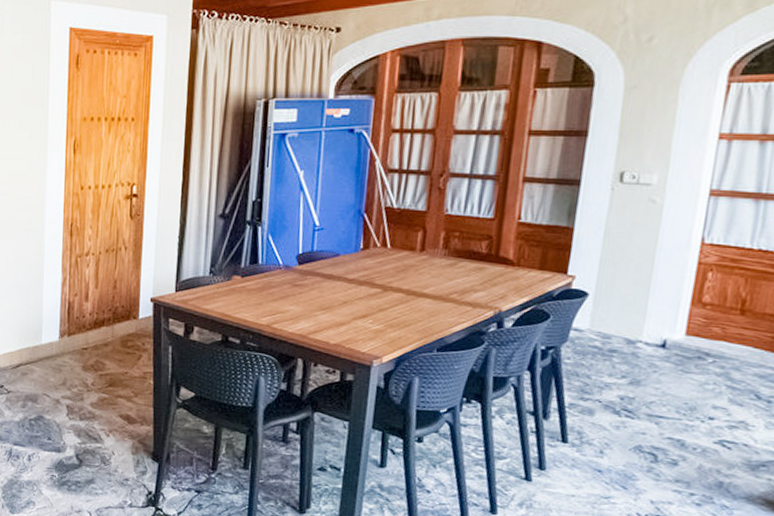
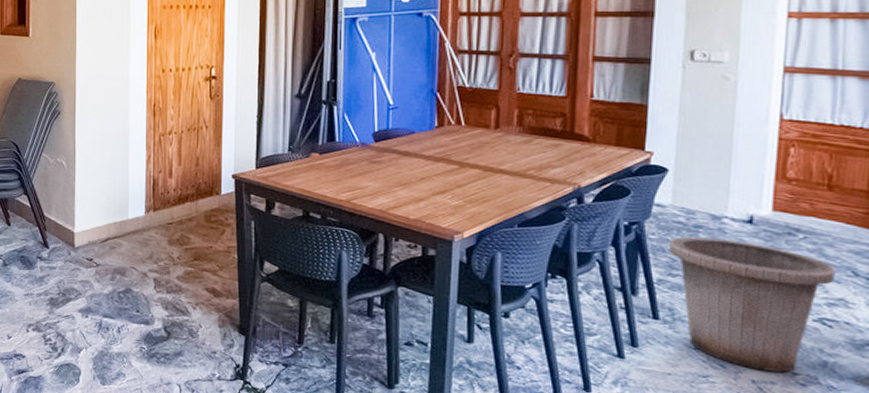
trash can: none [583,361,740,493] -> present [668,237,835,373]

